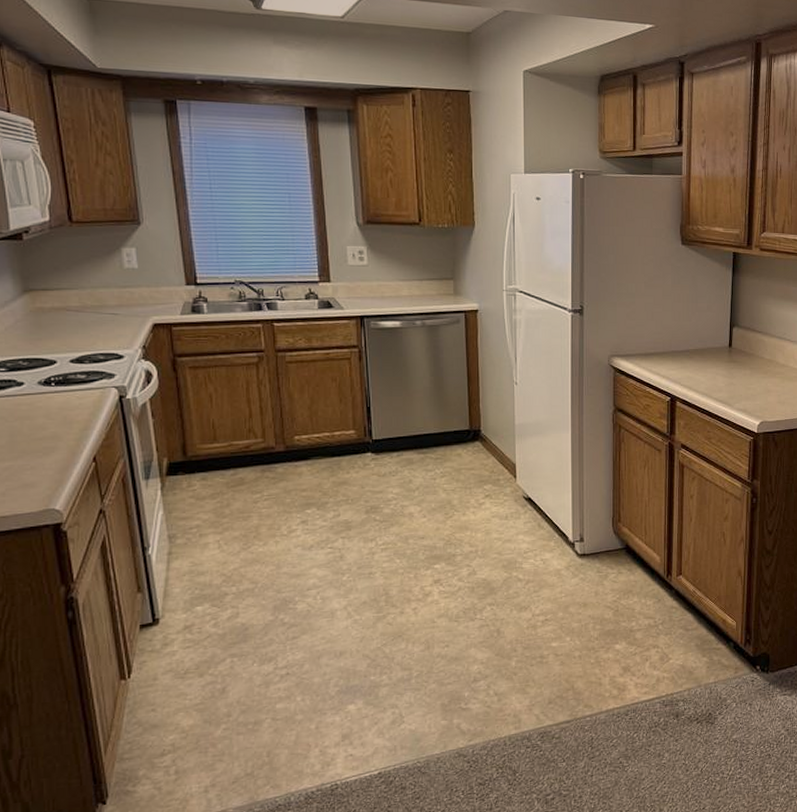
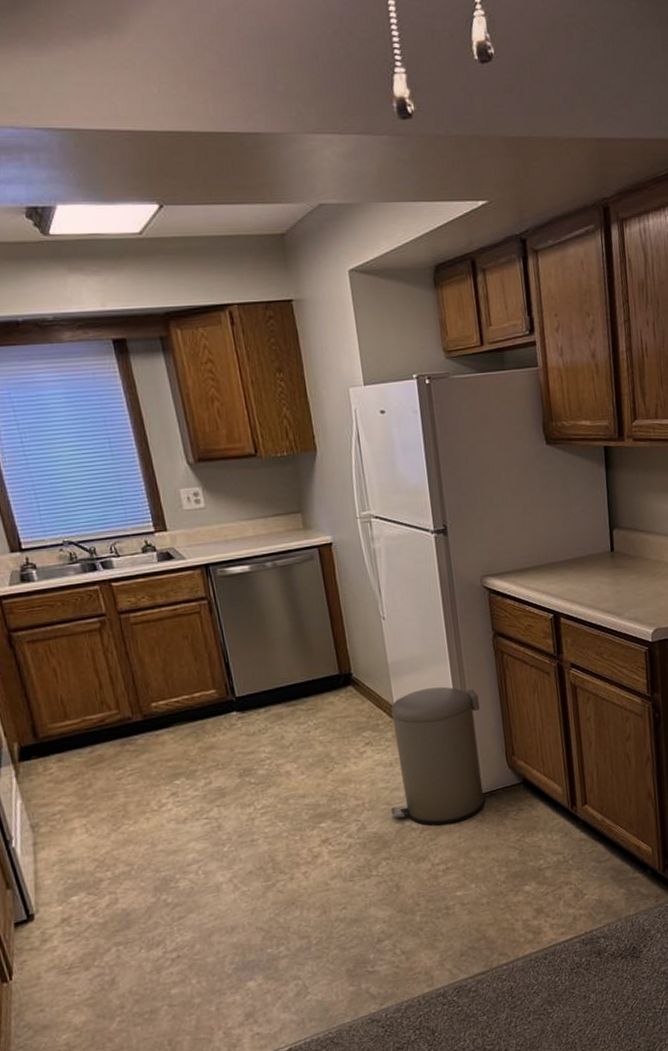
pedal bin: none [501,452,593,580] -> present [390,686,485,826]

